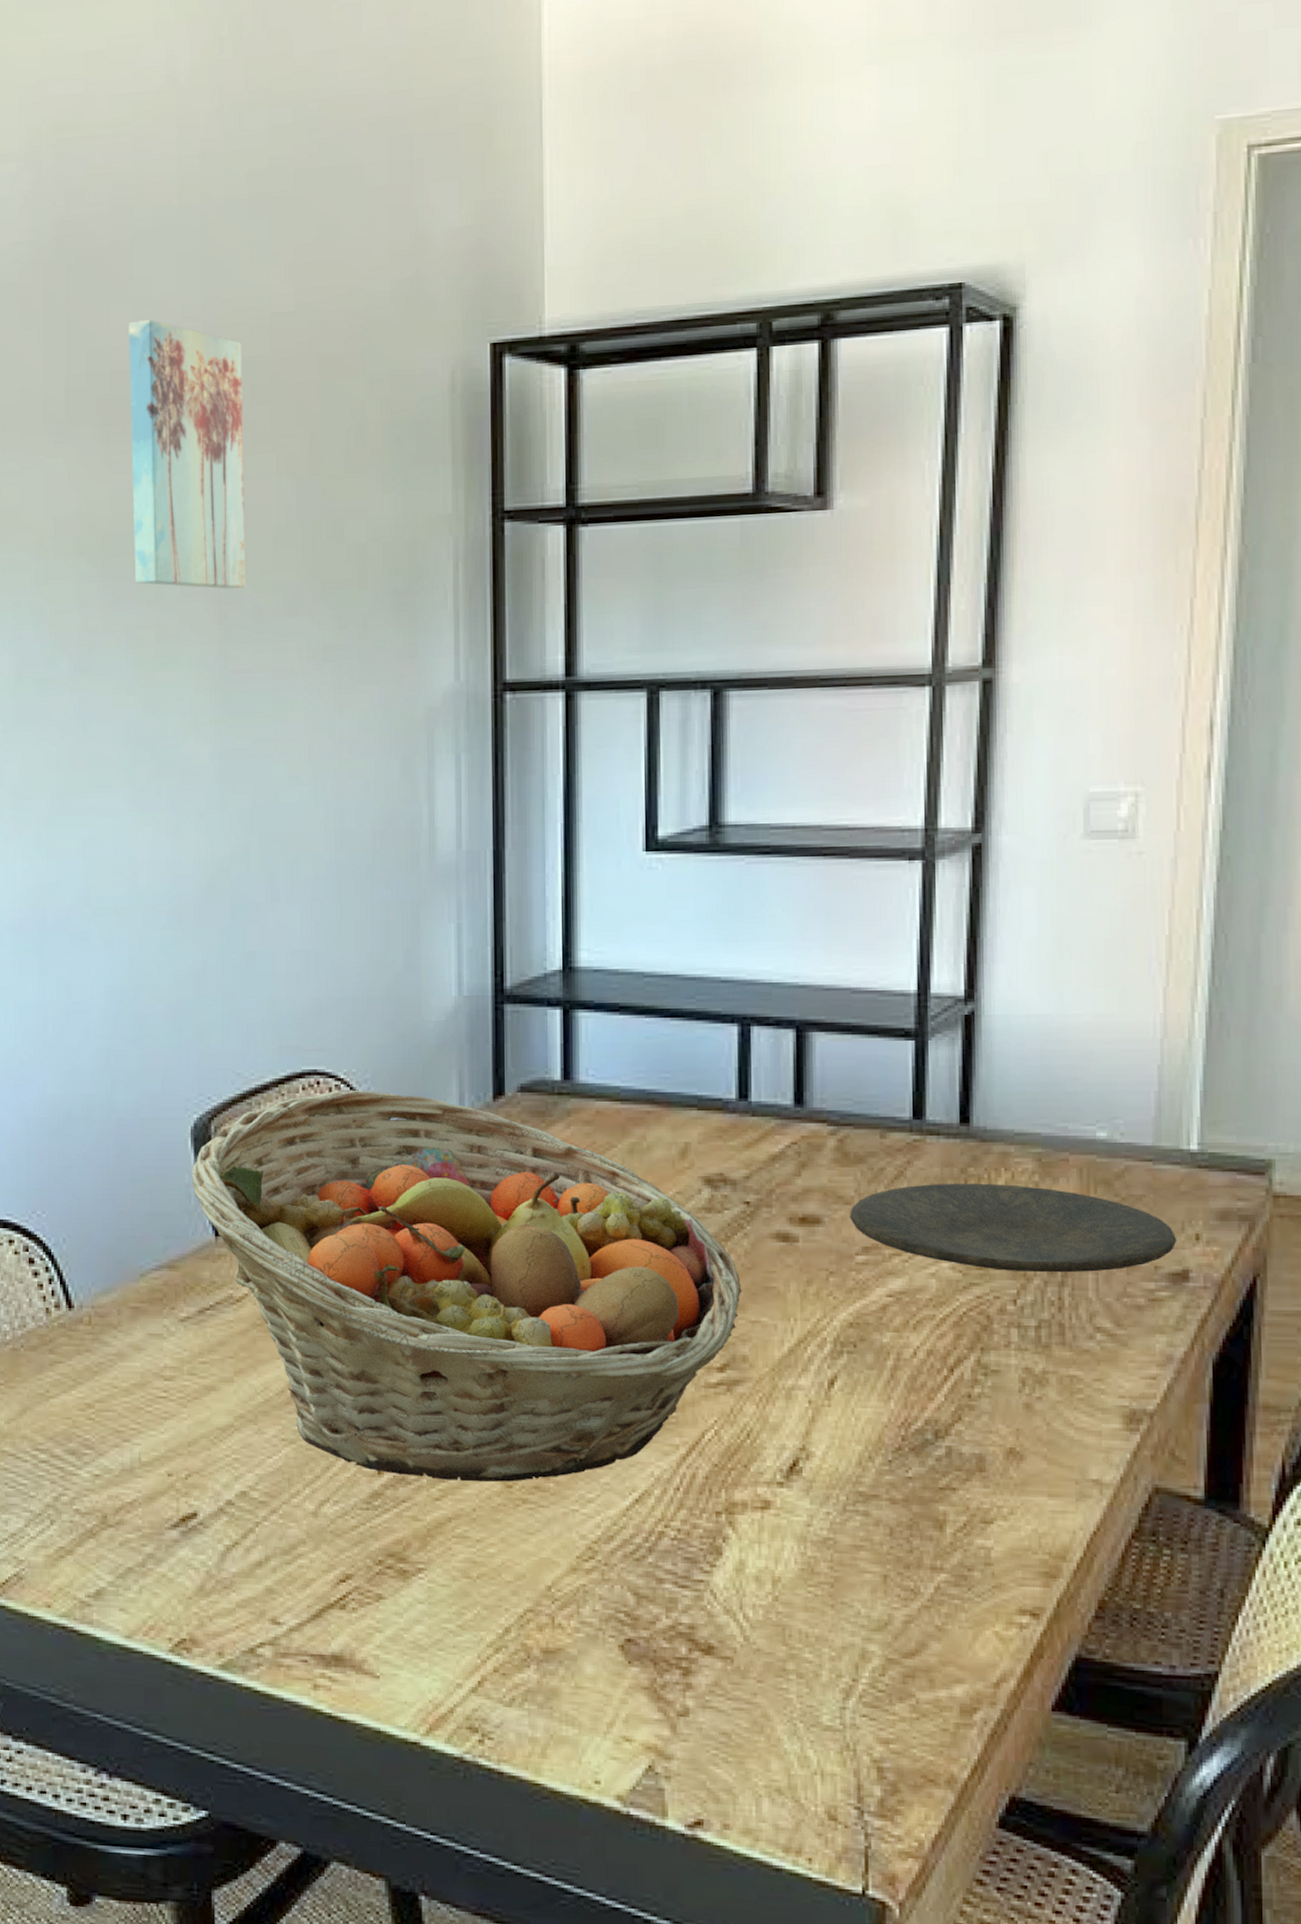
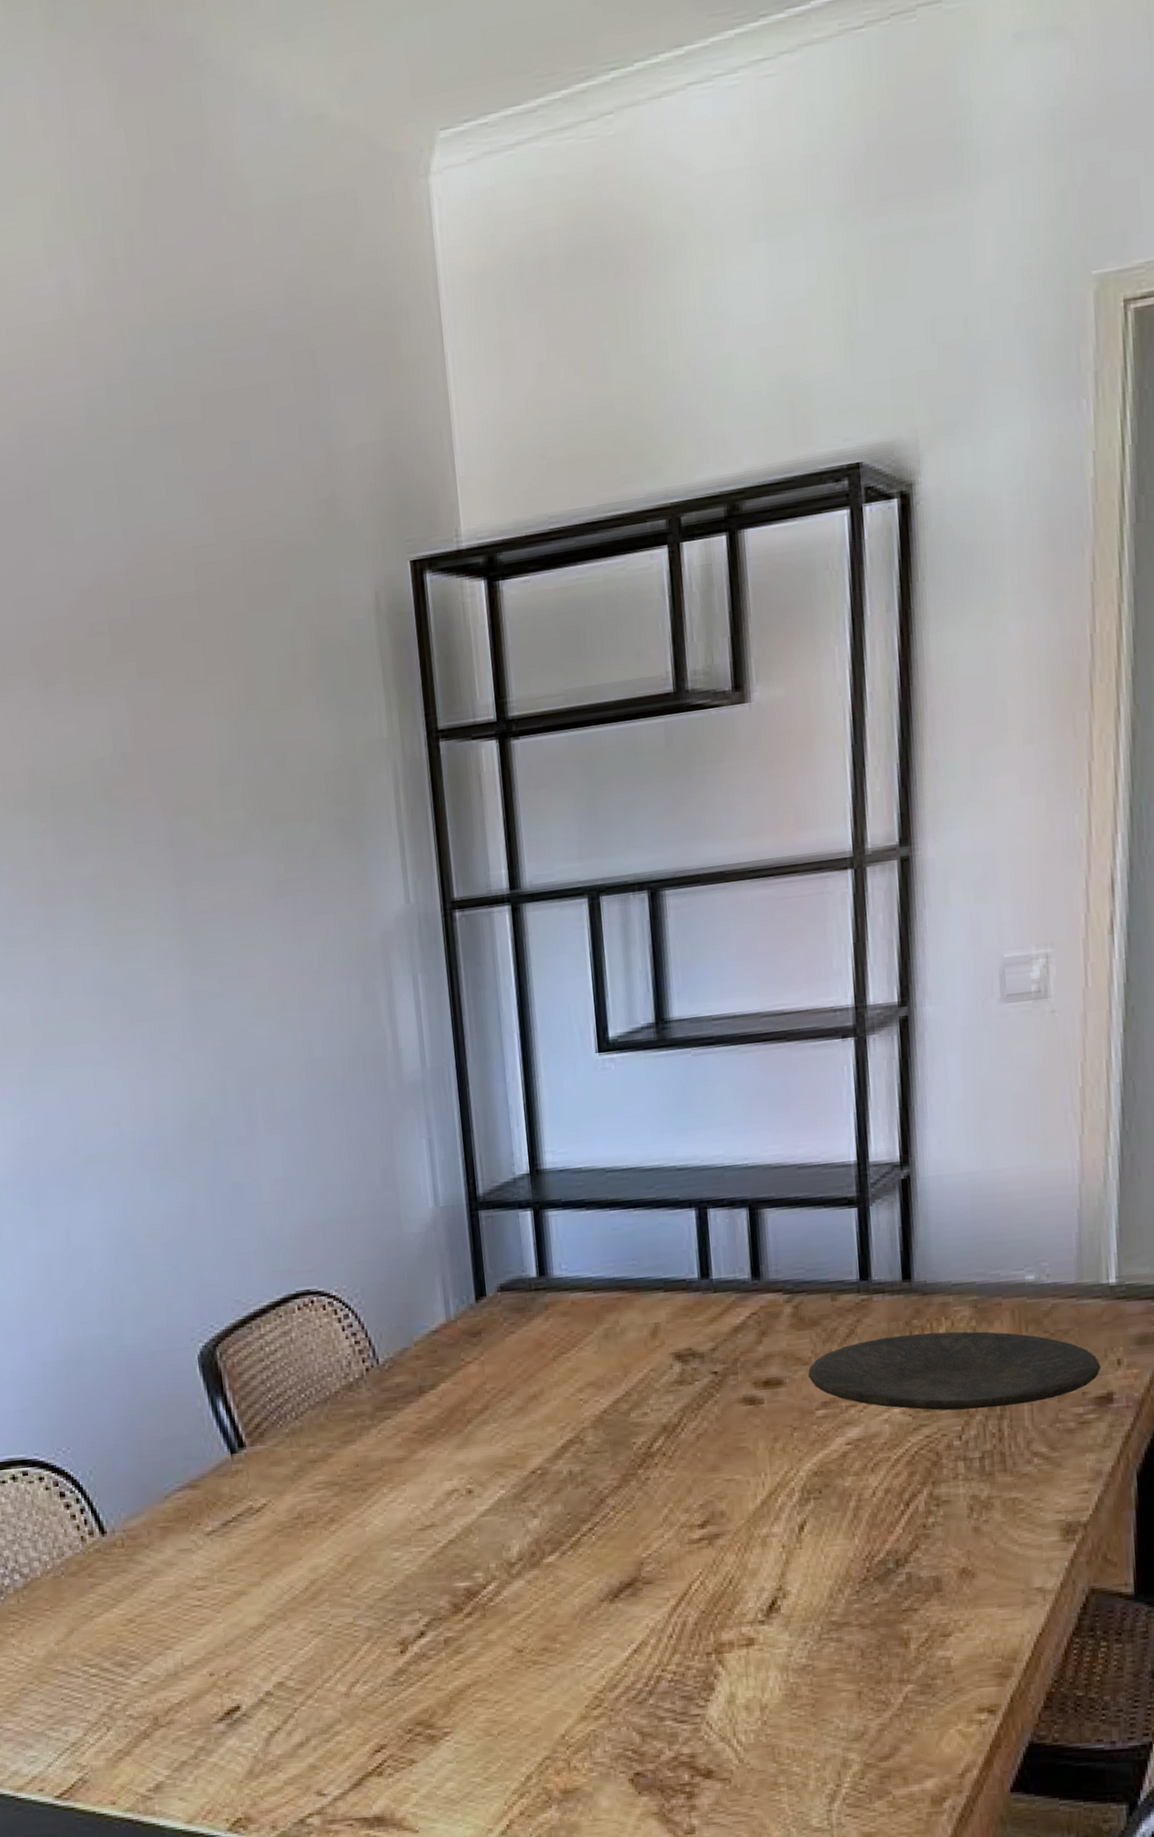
wall art: present [129,319,245,589] -> none [53,562,196,834]
fruit basket: present [191,1091,742,1483] -> none [202,1304,716,1652]

